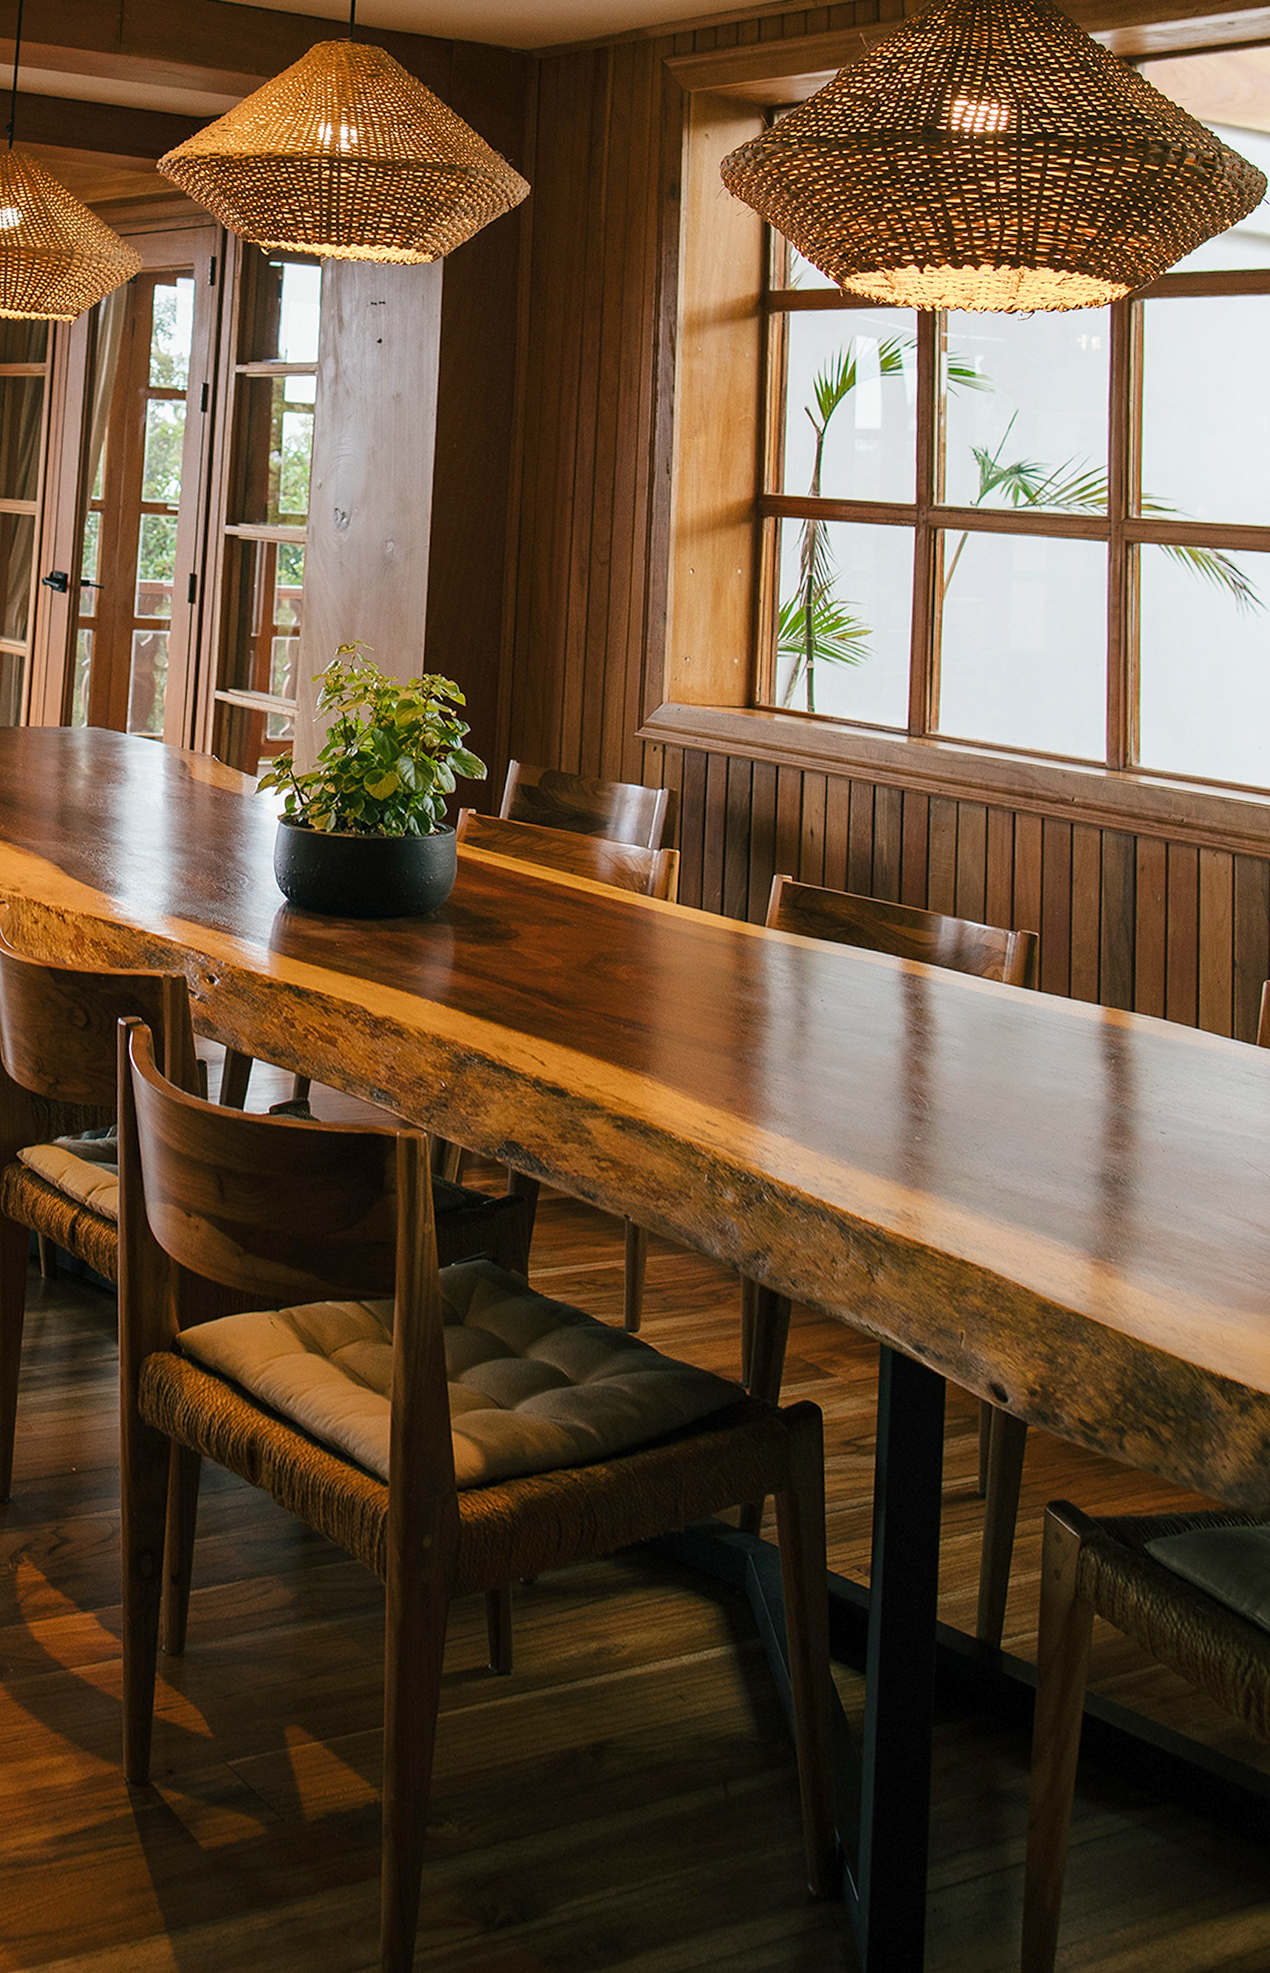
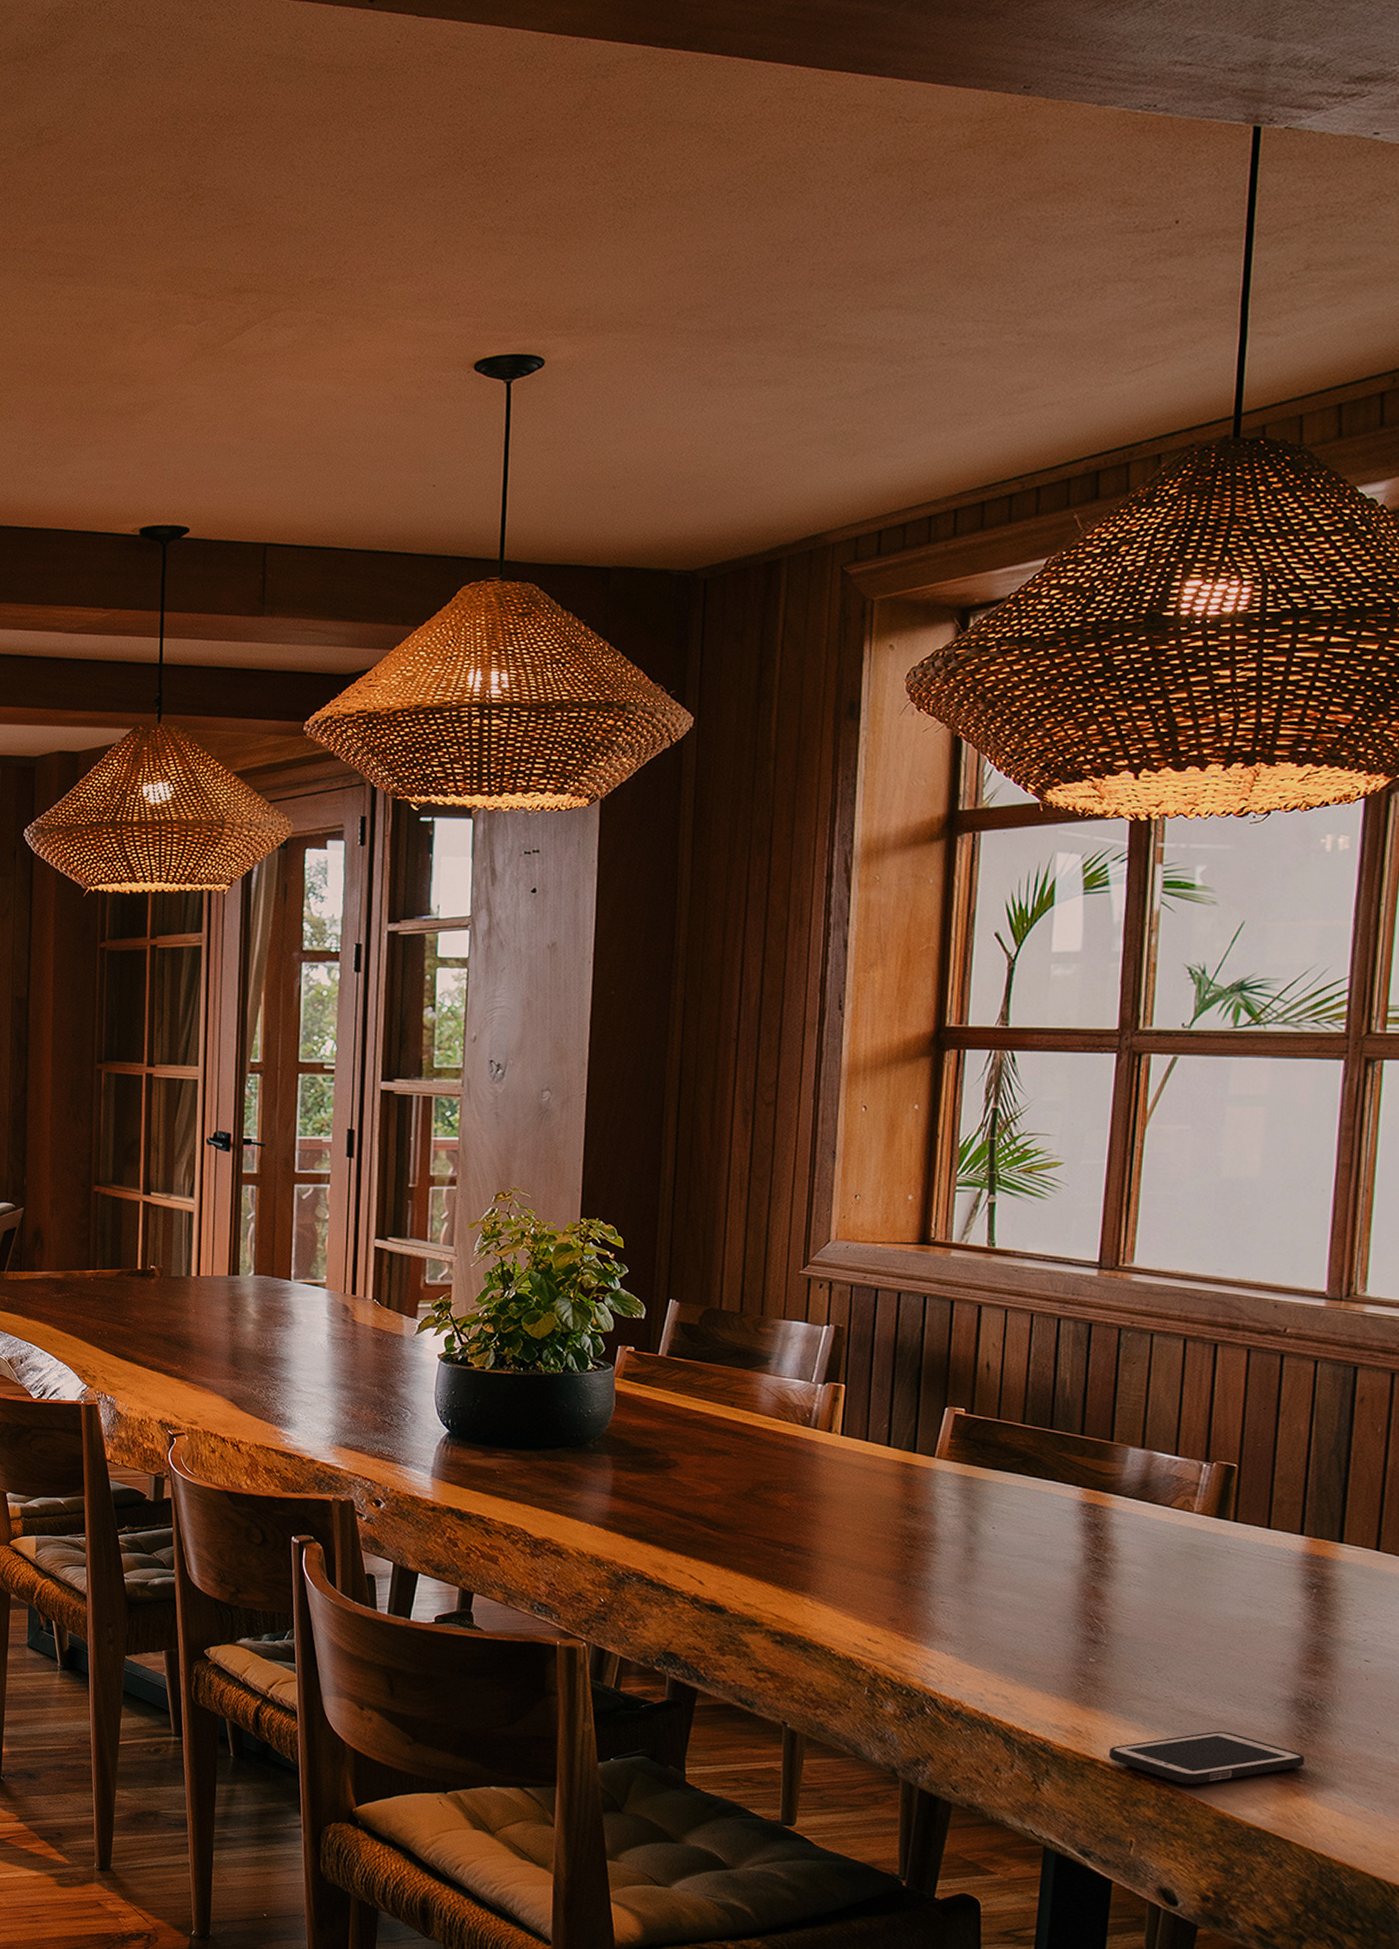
cell phone: none [937,1210,1115,1269] -> present [1108,1731,1305,1785]

